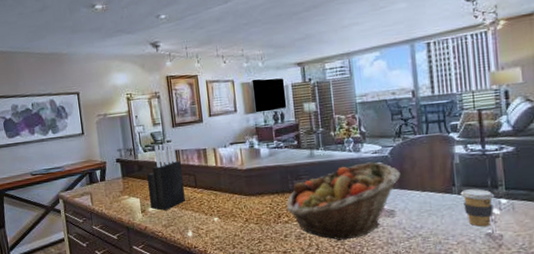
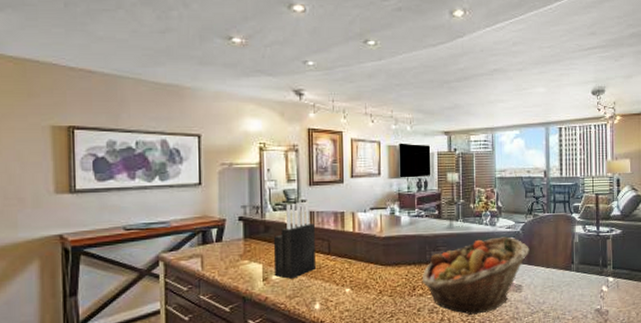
coffee cup: present [460,189,495,227] -> none [577,267,605,303]

